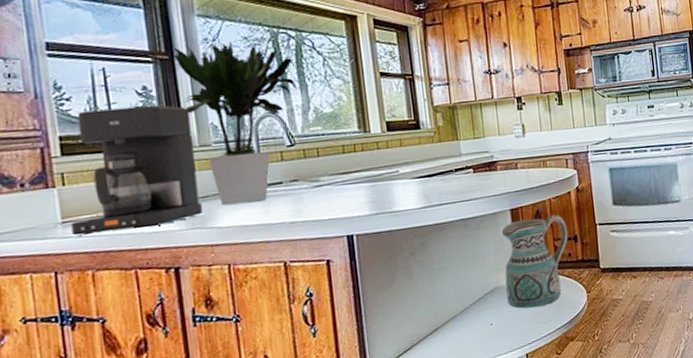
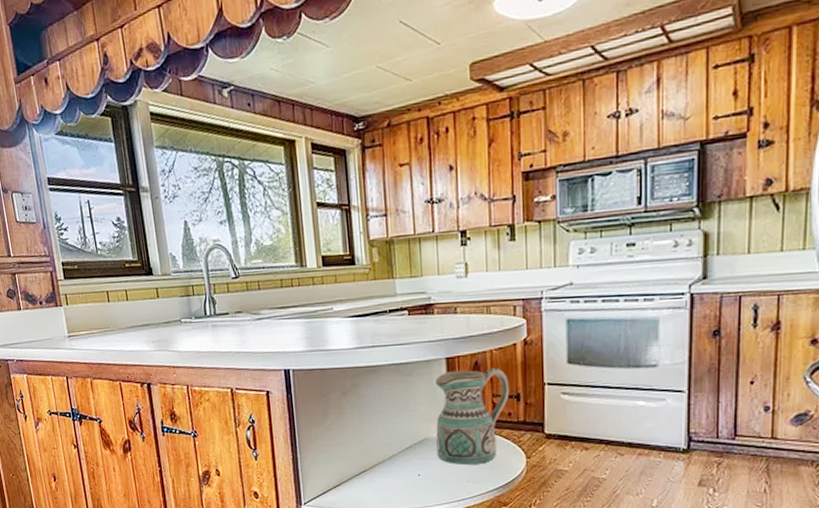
coffee maker: present [71,104,202,236] -> none [72,235,166,349]
potted plant: present [173,42,297,206] -> none [138,172,240,332]

